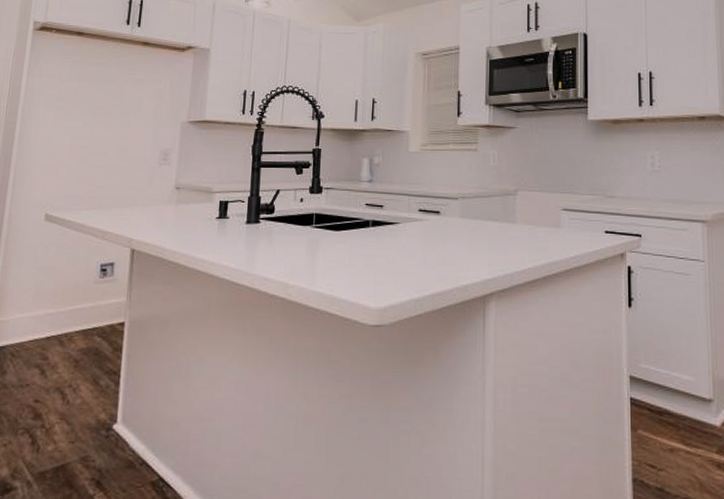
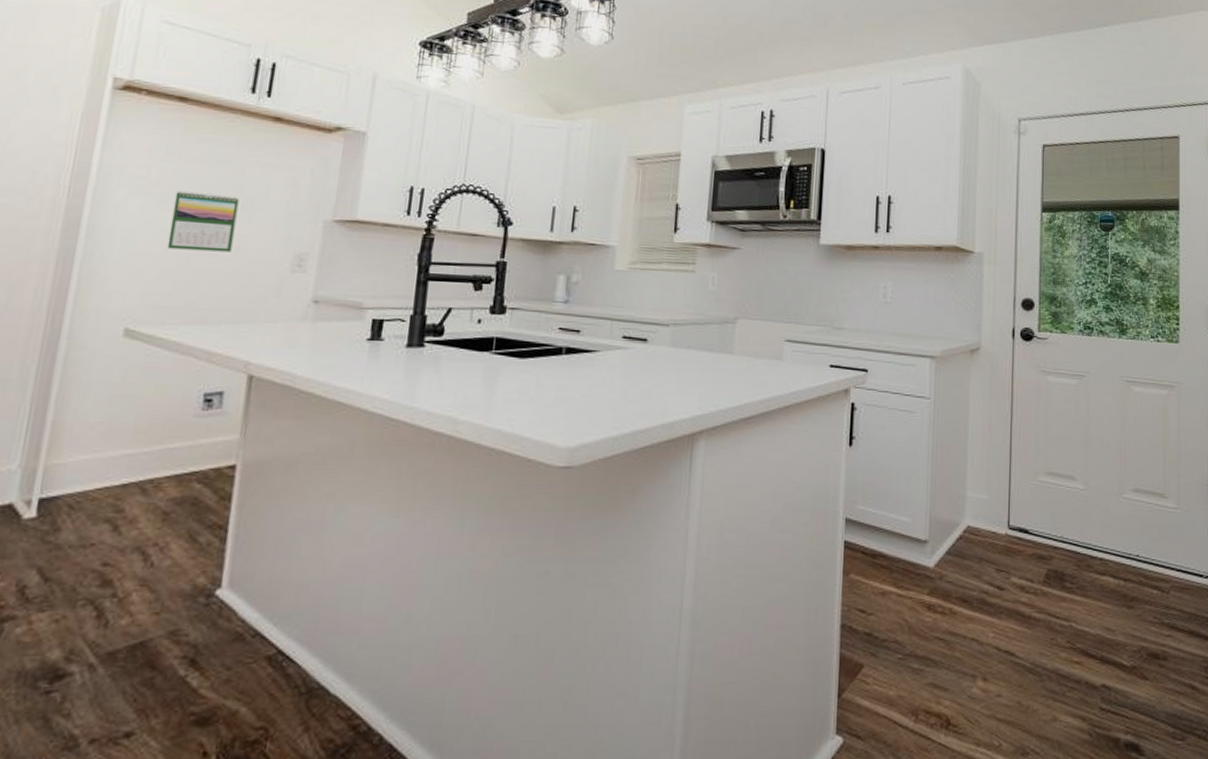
calendar: none [72,104,121,151] -> present [167,190,239,252]

